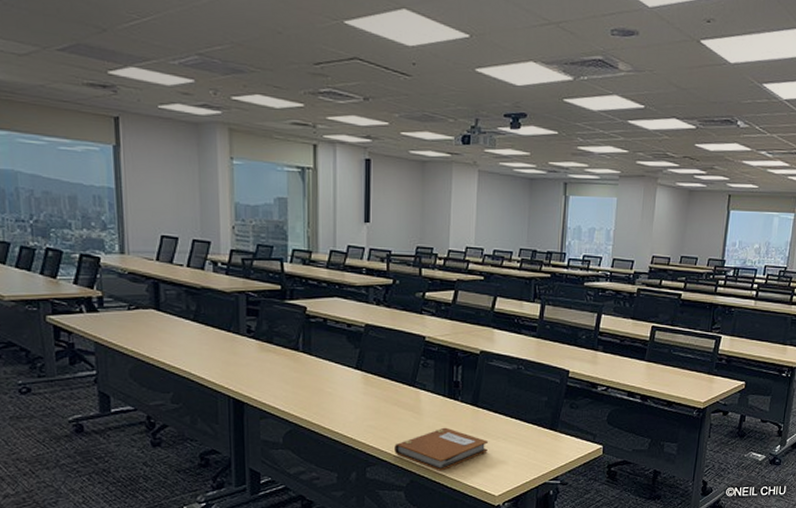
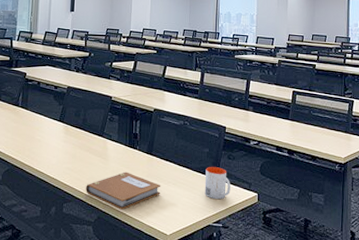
mug: none [541,418,572,455] -> present [205,167,231,200]

